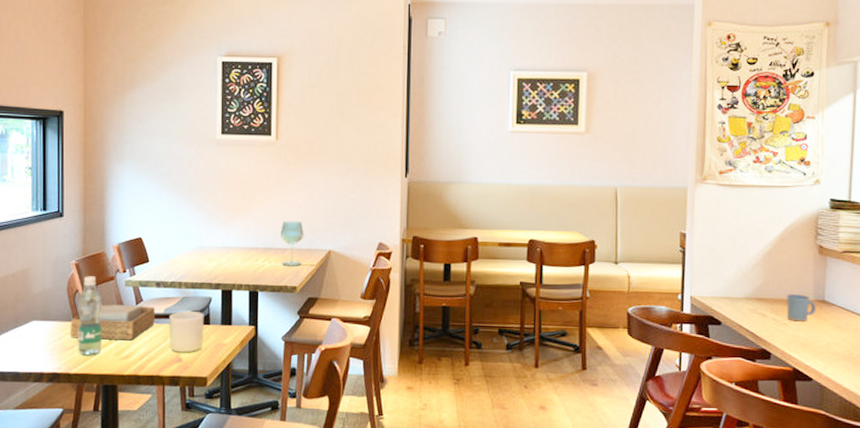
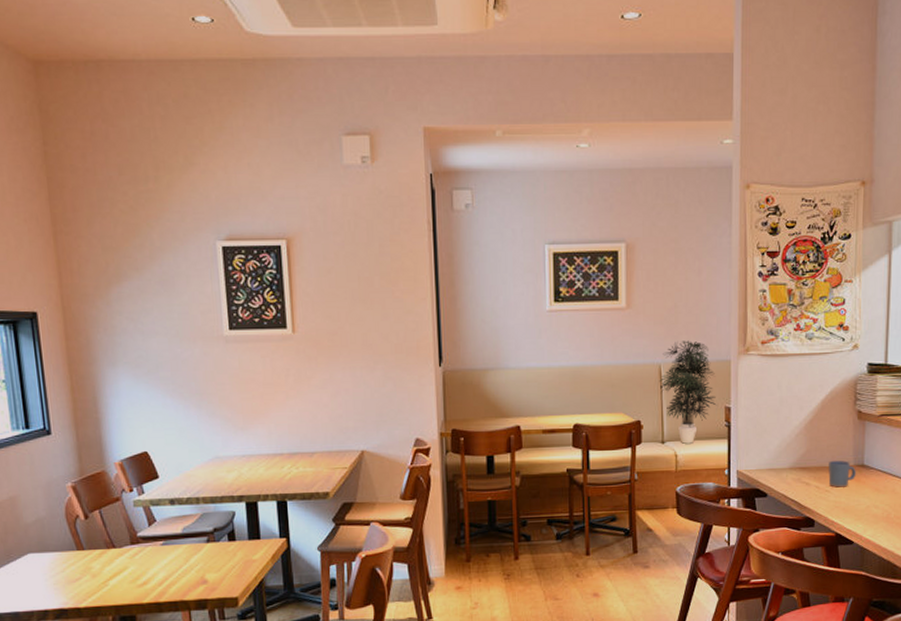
napkin holder: present [70,304,156,341] -> none [74,526,173,569]
bottle: present [78,276,102,356] -> none [80,498,114,587]
mug: present [169,311,204,353] -> none [188,528,230,574]
wine glass: present [279,220,304,266] -> none [305,421,333,471]
plant: none [614,166,672,266] -> present [659,340,717,444]

